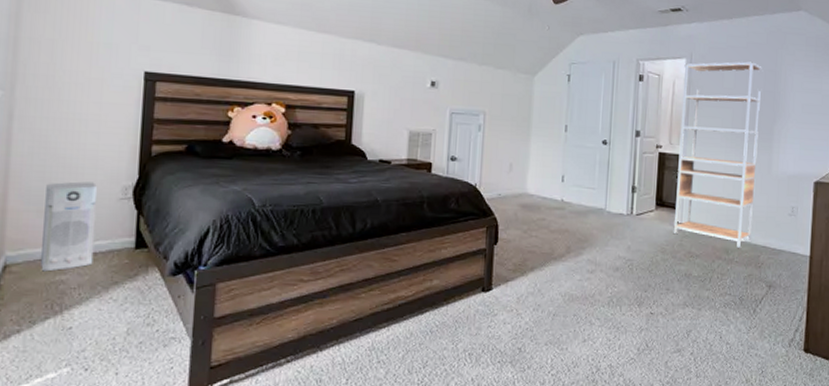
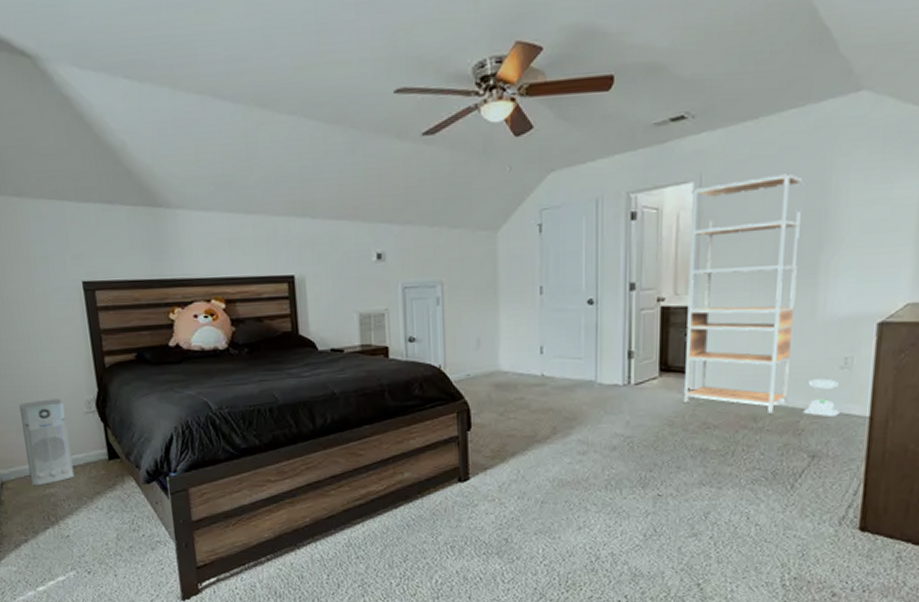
plant pot: none [763,222,789,254] -> present [803,378,840,416]

